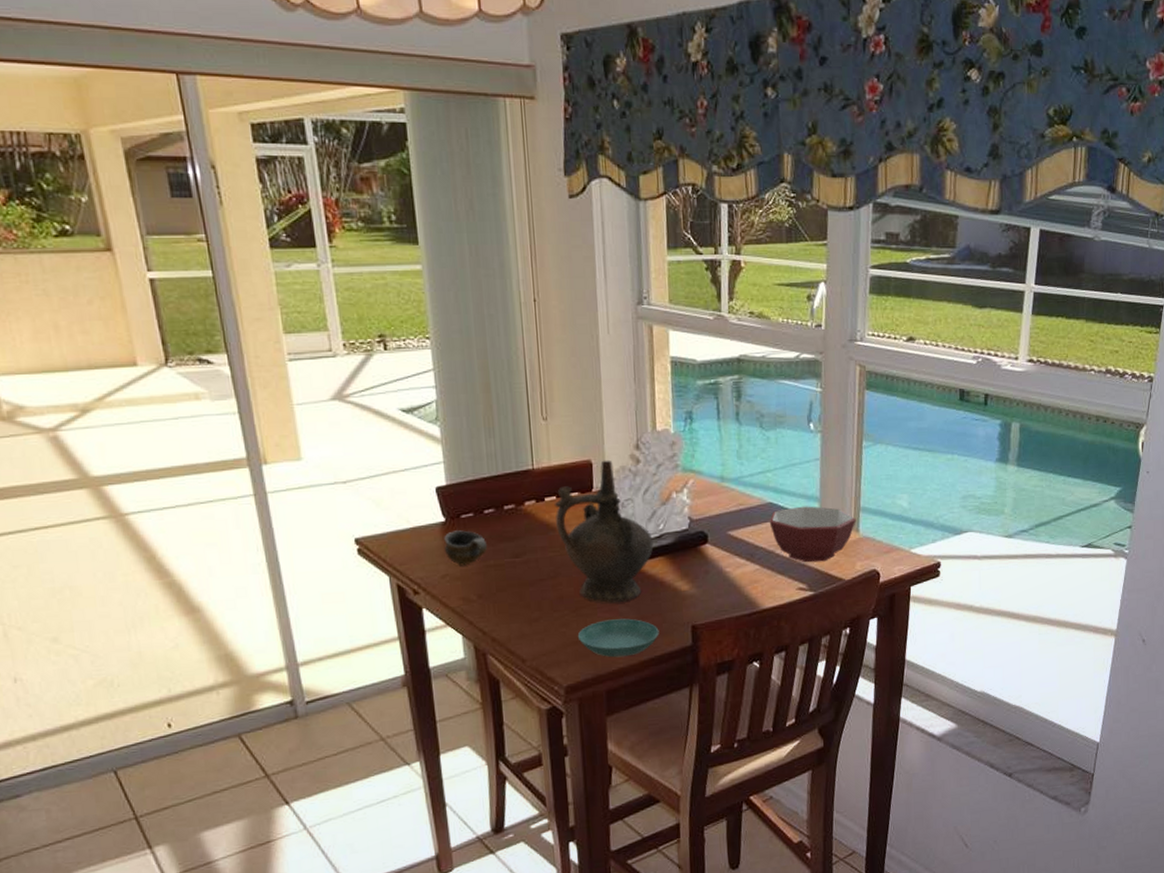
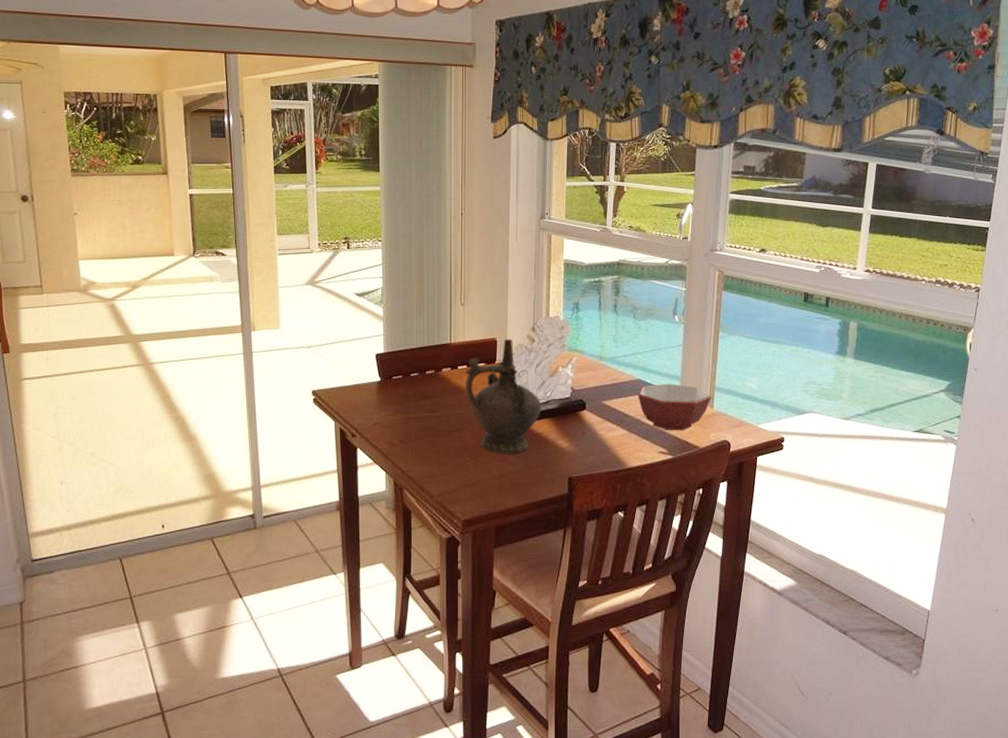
cup: present [444,530,488,566] -> none [378,388,411,417]
saucer: present [577,618,659,658] -> none [475,468,542,499]

